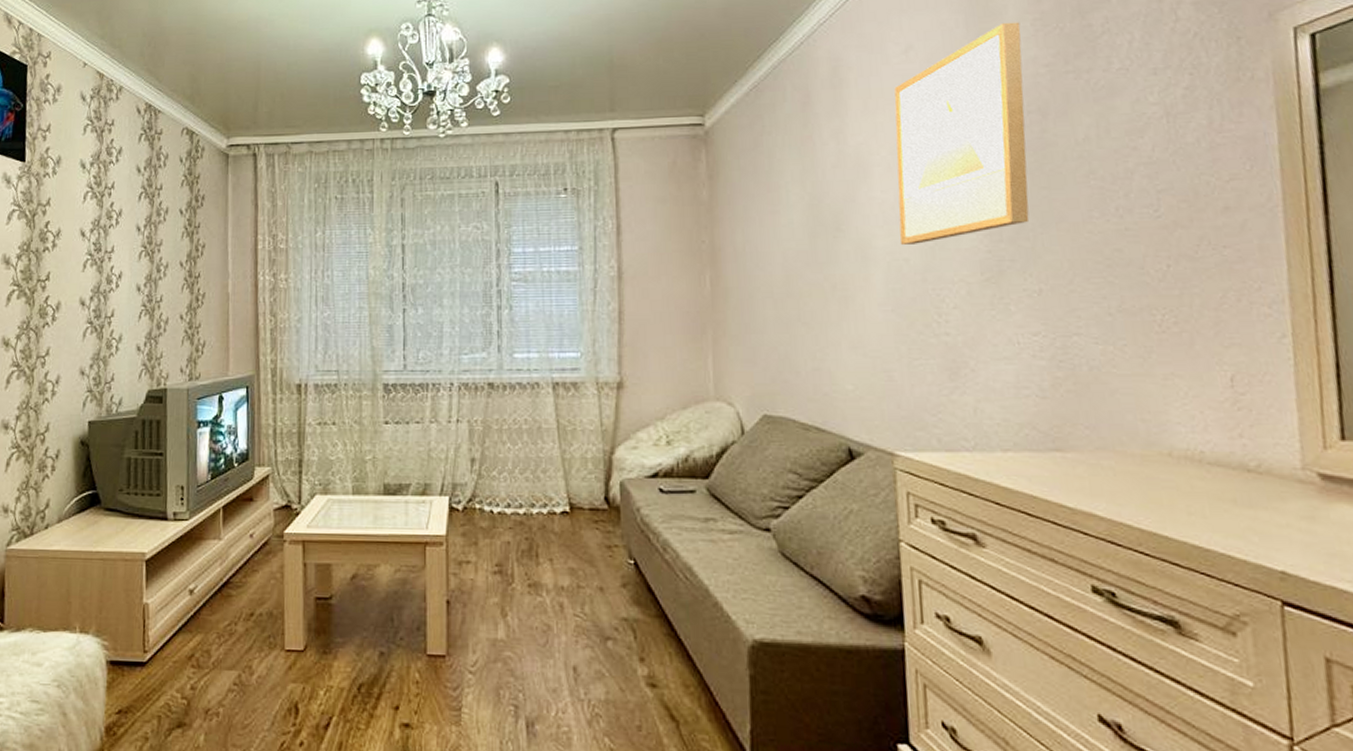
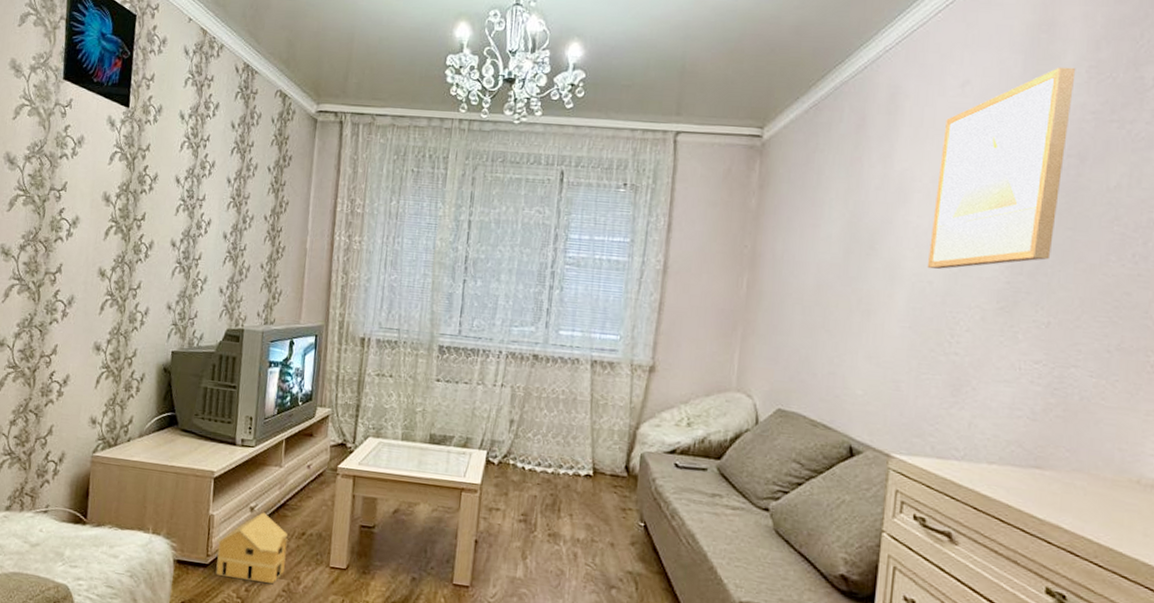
toy house: none [154,594,236,677] -> present [215,512,289,584]

